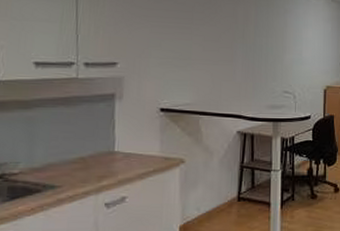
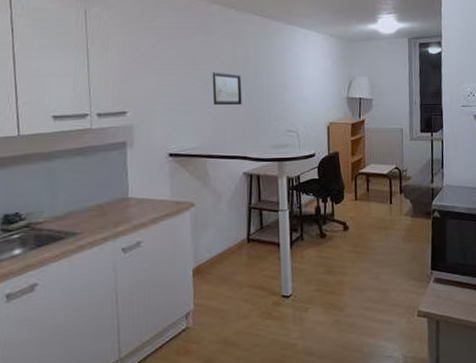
wall art: none [209,27,241,64] -> present [212,71,242,106]

